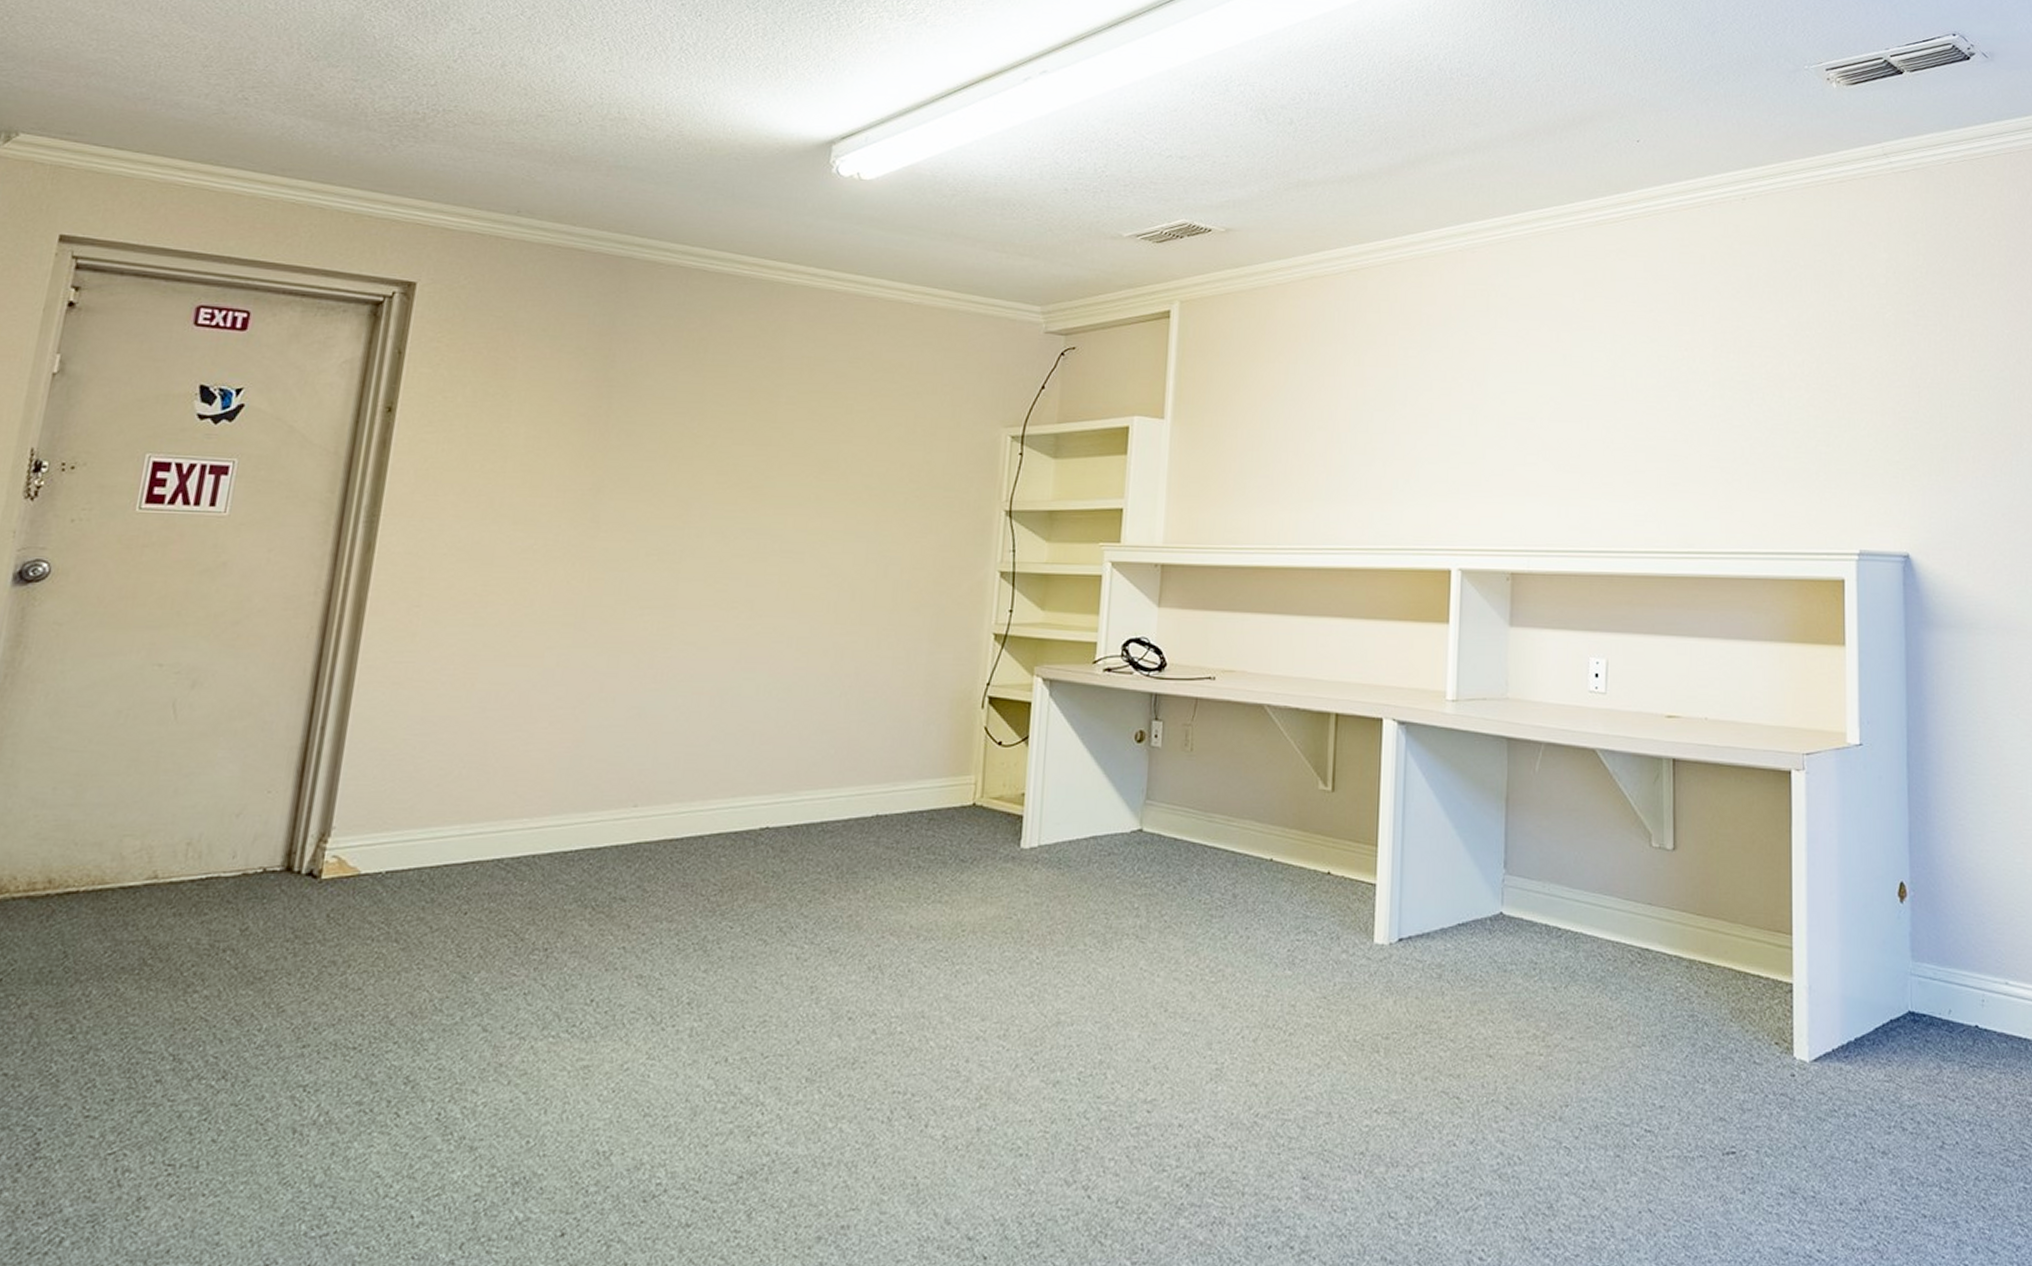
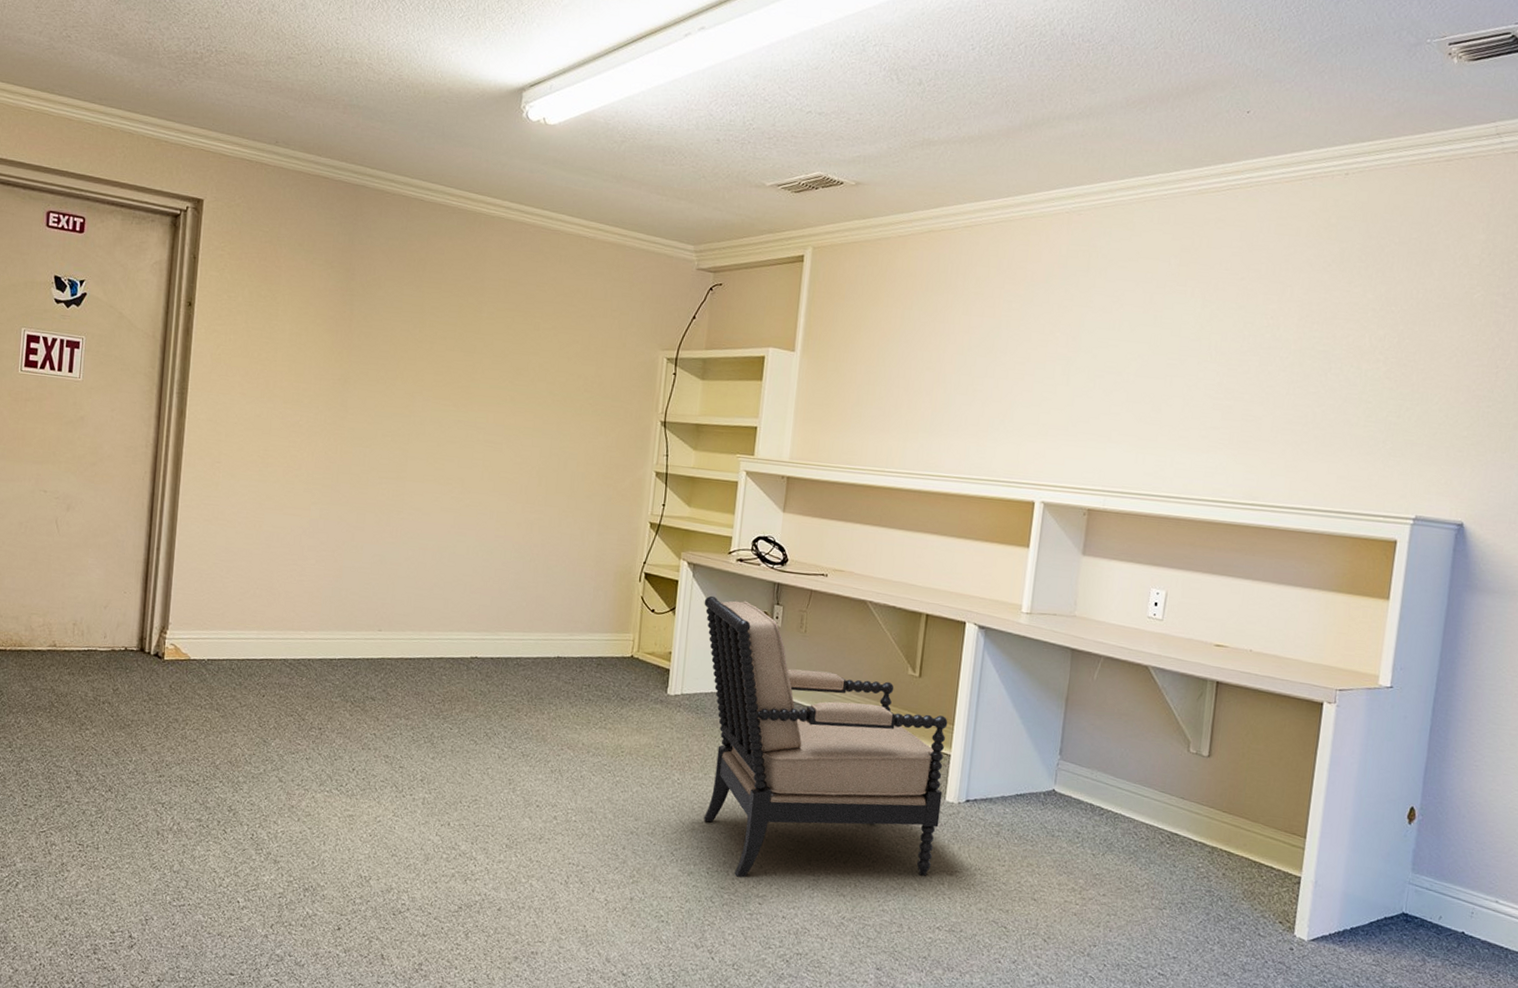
chair: none [1064,717,1370,1081] -> present [703,595,948,878]

